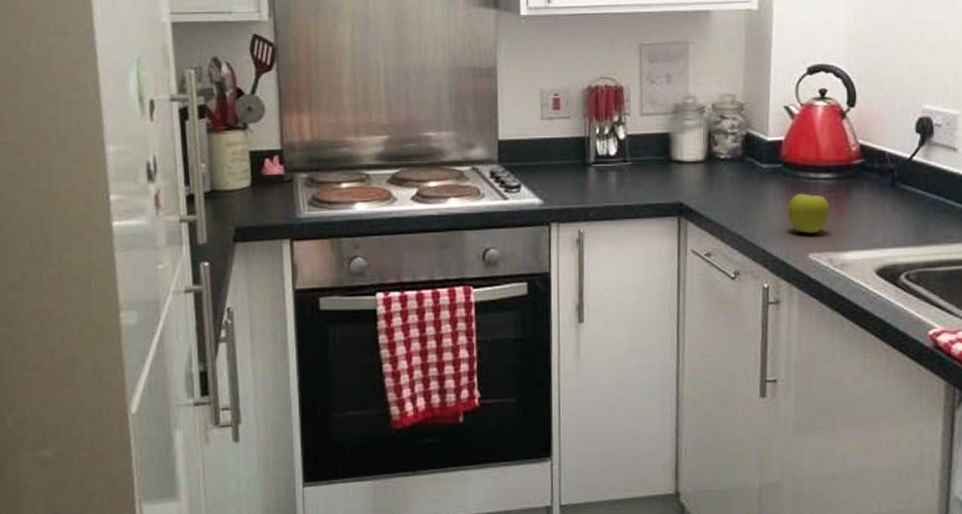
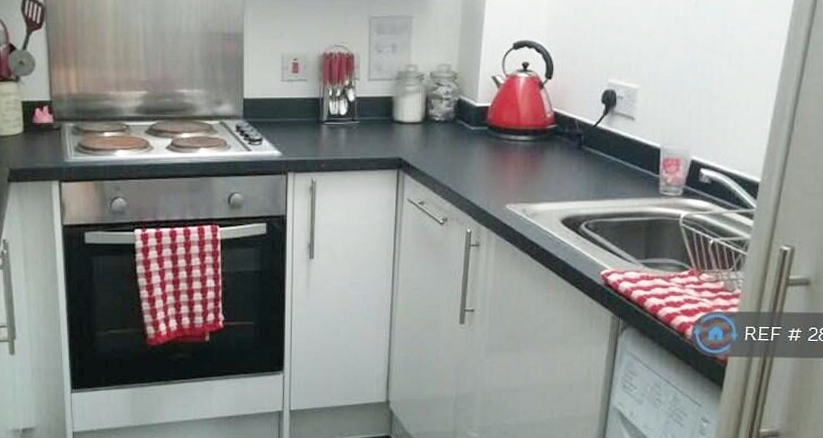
fruit: present [788,192,830,234] -> none [490,151,526,188]

